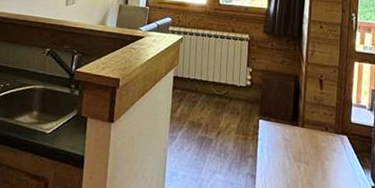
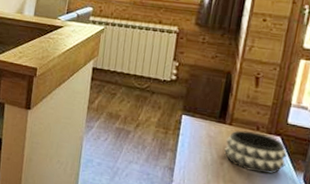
decorative bowl: none [300,132,354,175] -> present [224,130,287,175]

